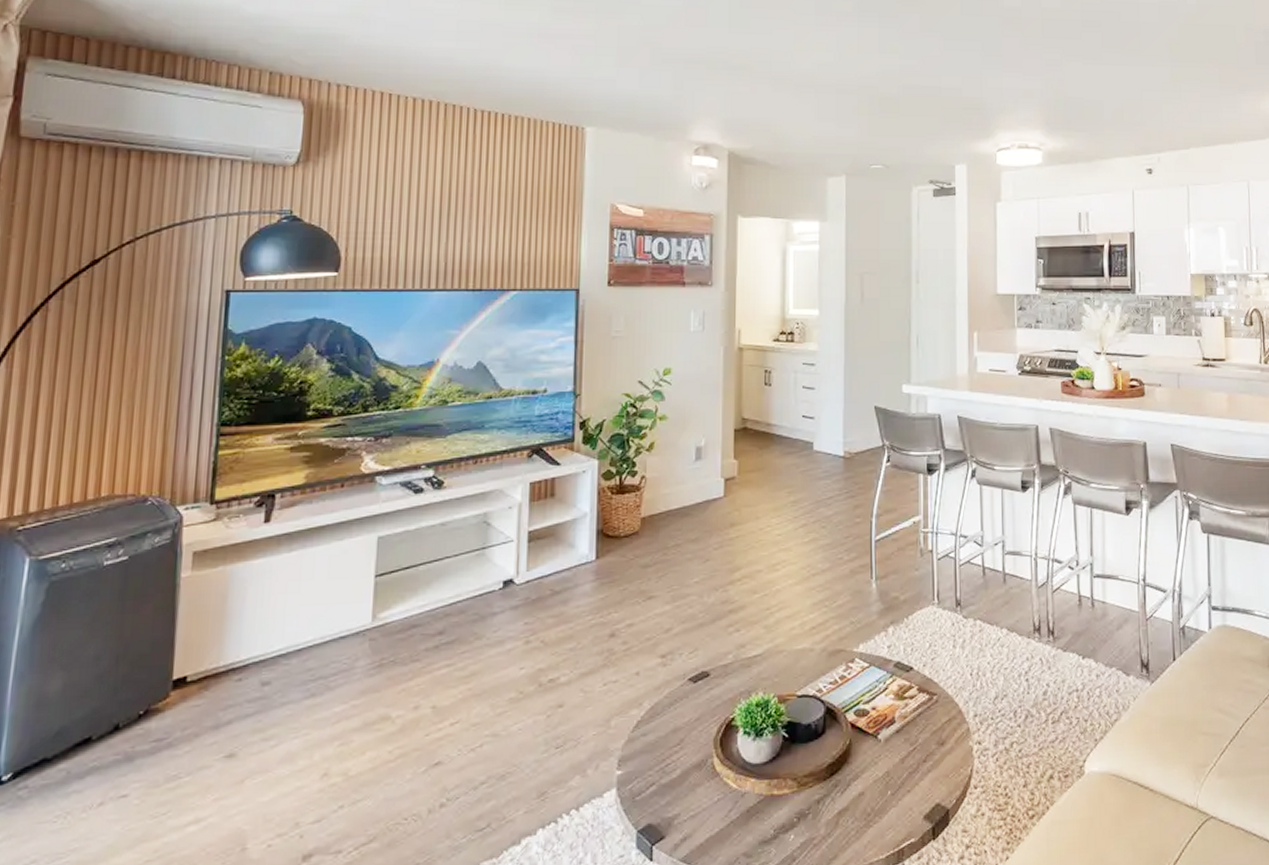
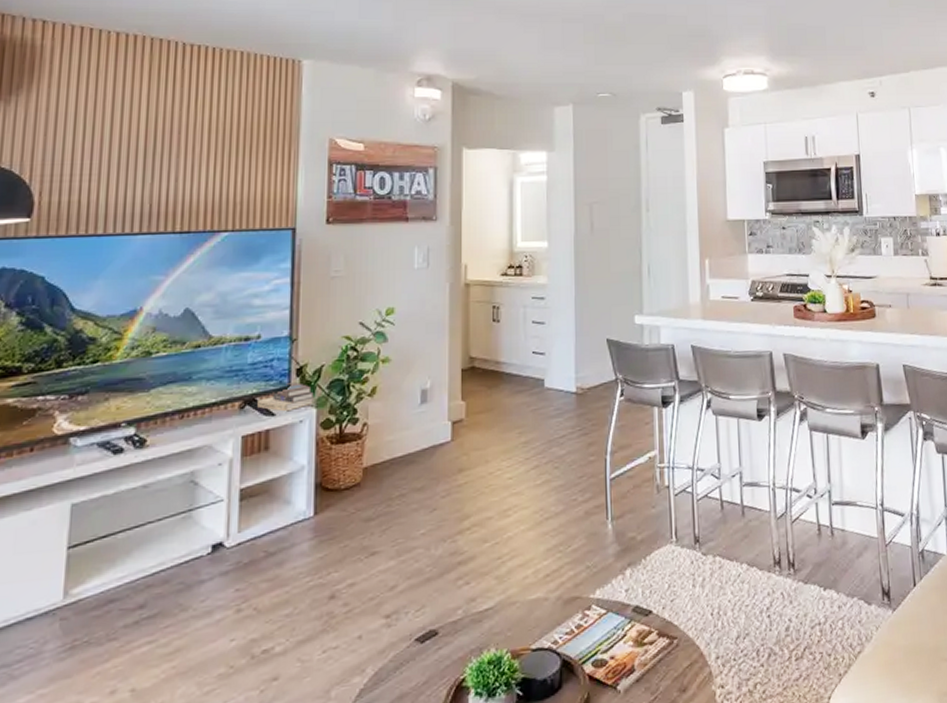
books: none [544,435,595,462] -> present [257,382,313,412]

